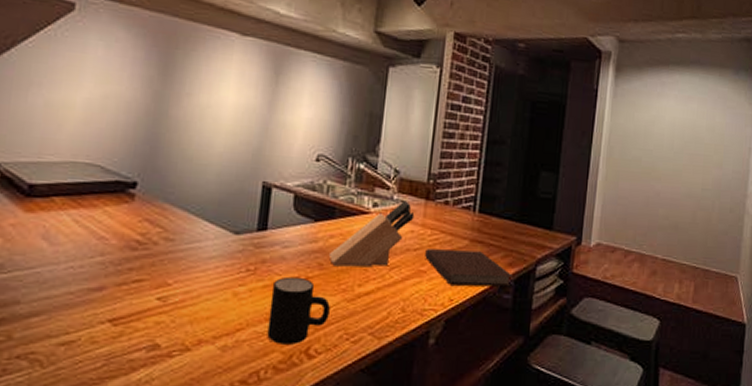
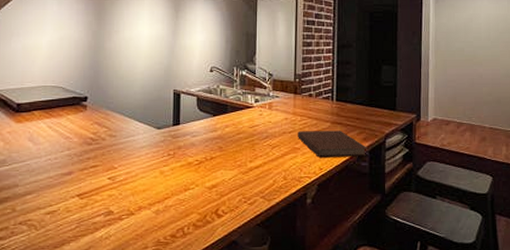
mug: present [267,276,330,344] -> none [187,157,230,208]
knife block: present [329,201,415,268] -> none [227,96,287,148]

